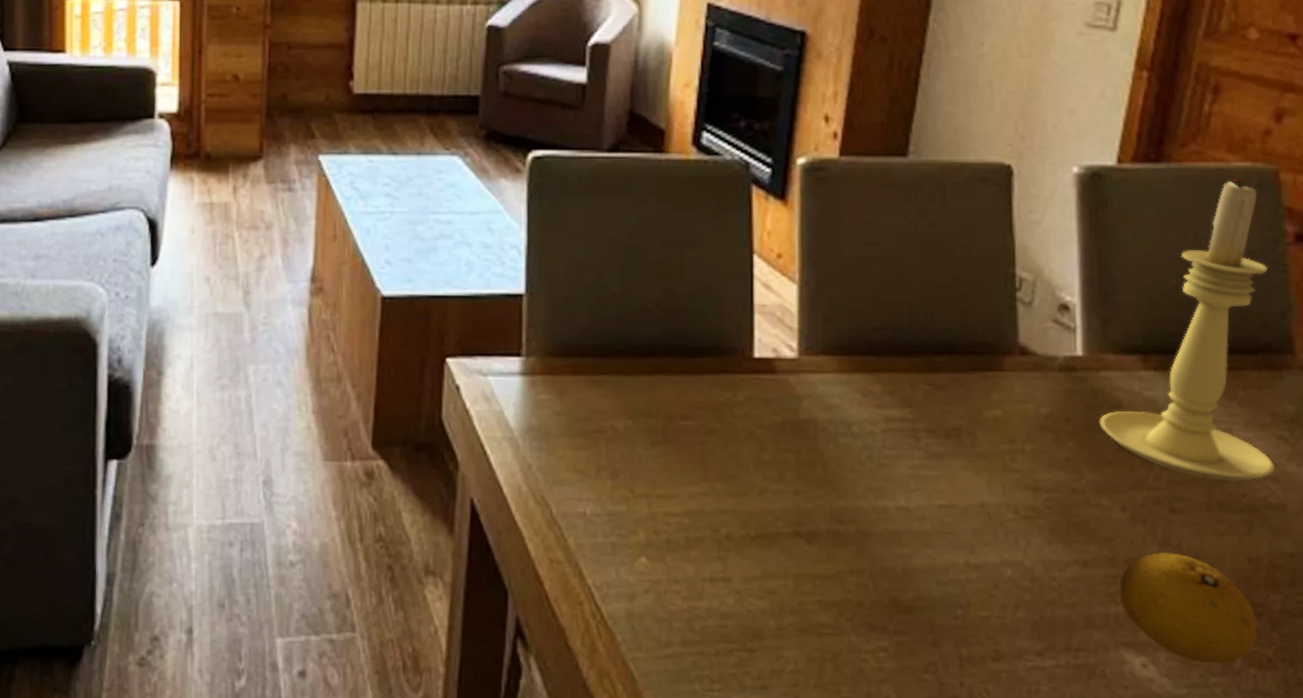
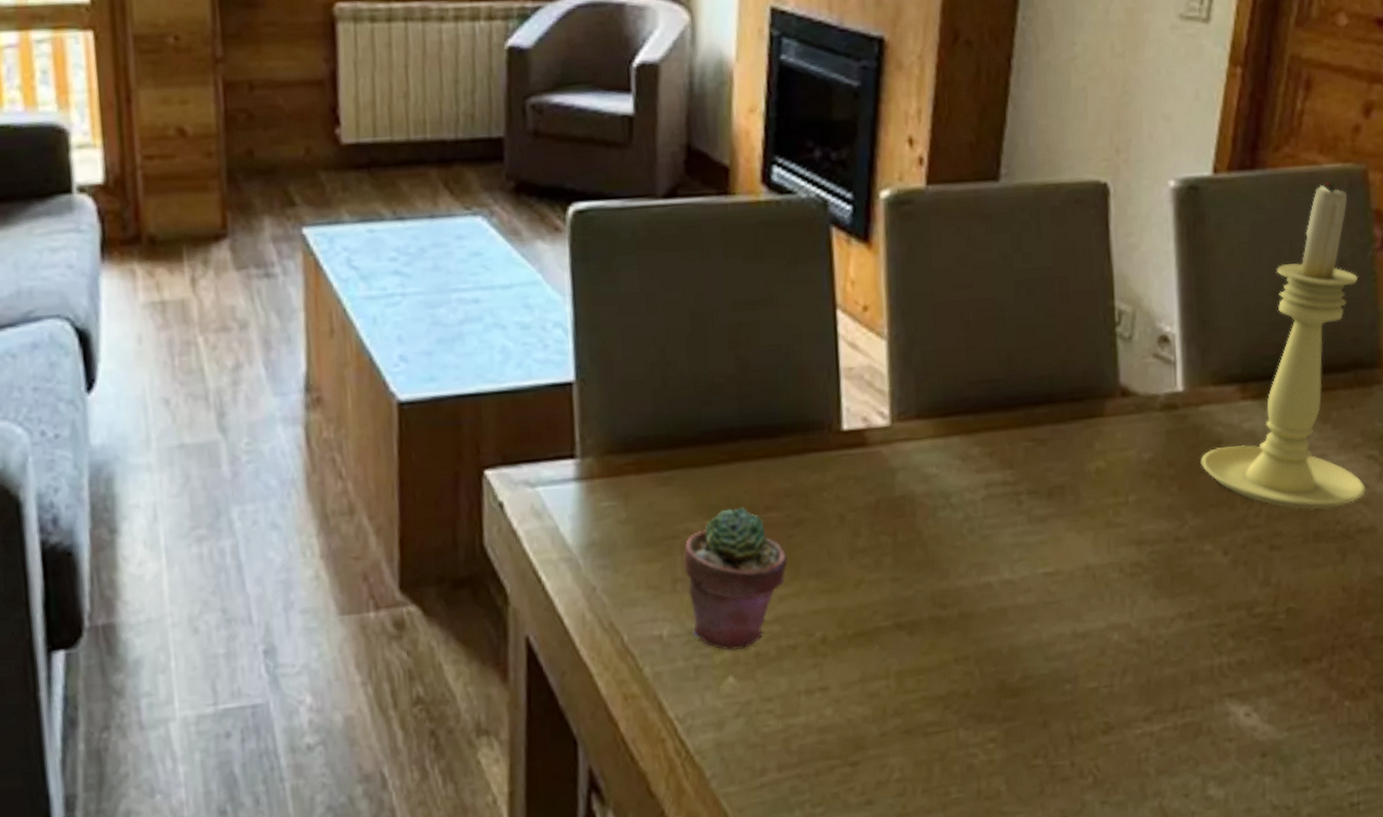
potted succulent: none [607,413,699,535] -> present [683,507,788,651]
fruit: present [1119,552,1257,664] -> none [1223,592,1351,704]

